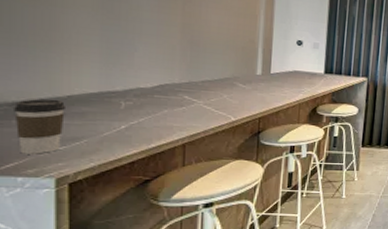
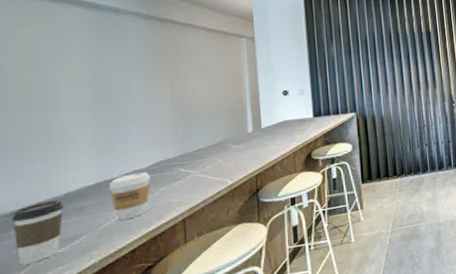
coffee cup: none [112,90,154,133] -> present [109,171,151,221]

